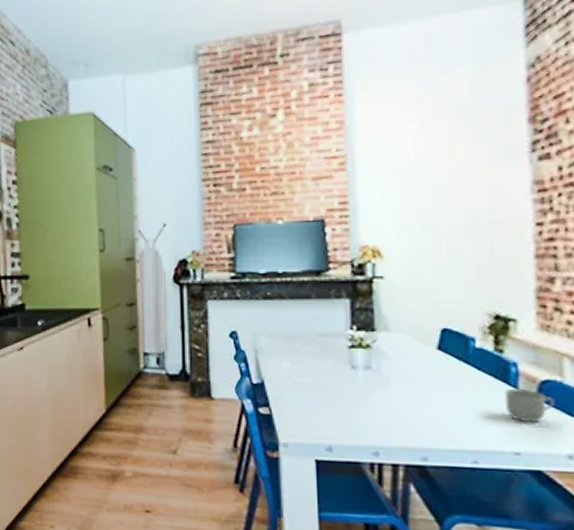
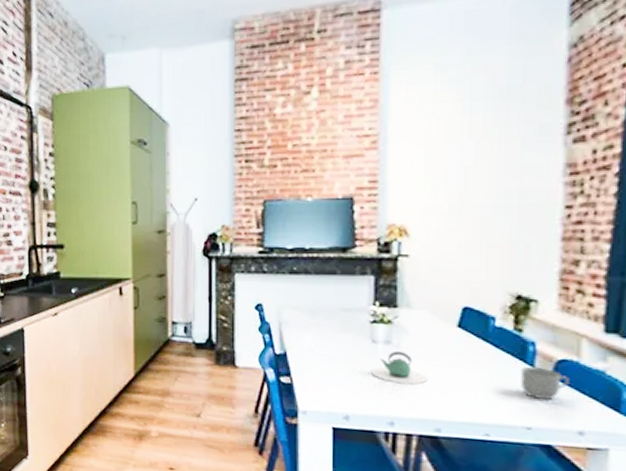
teapot: none [353,376,410,412] -> present [371,350,427,385]

